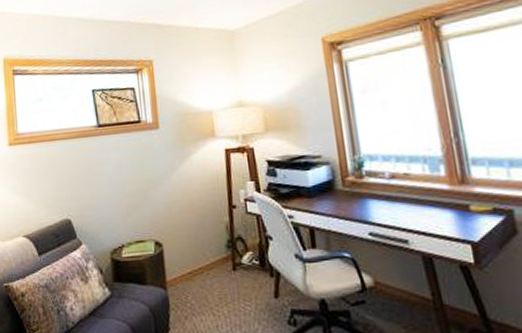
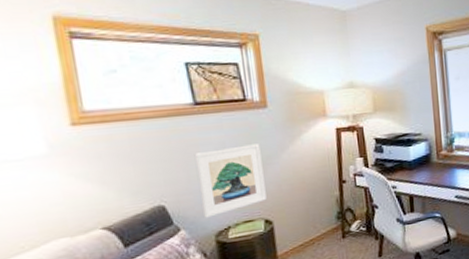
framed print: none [96,164,157,235] -> present [194,143,267,218]

